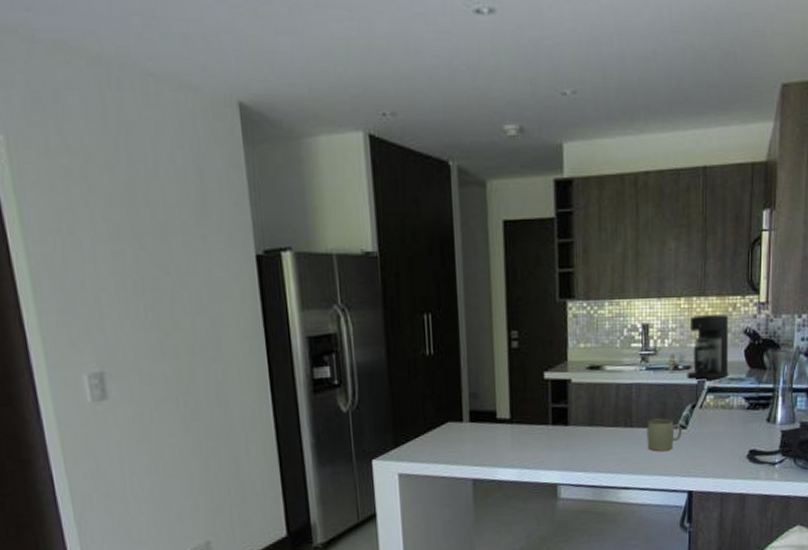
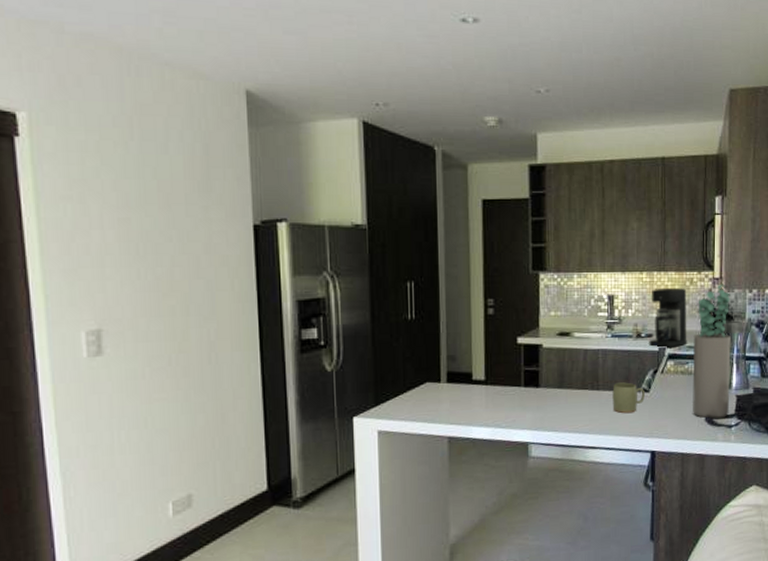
vase: none [732,301,777,456] -> present [691,277,731,419]

